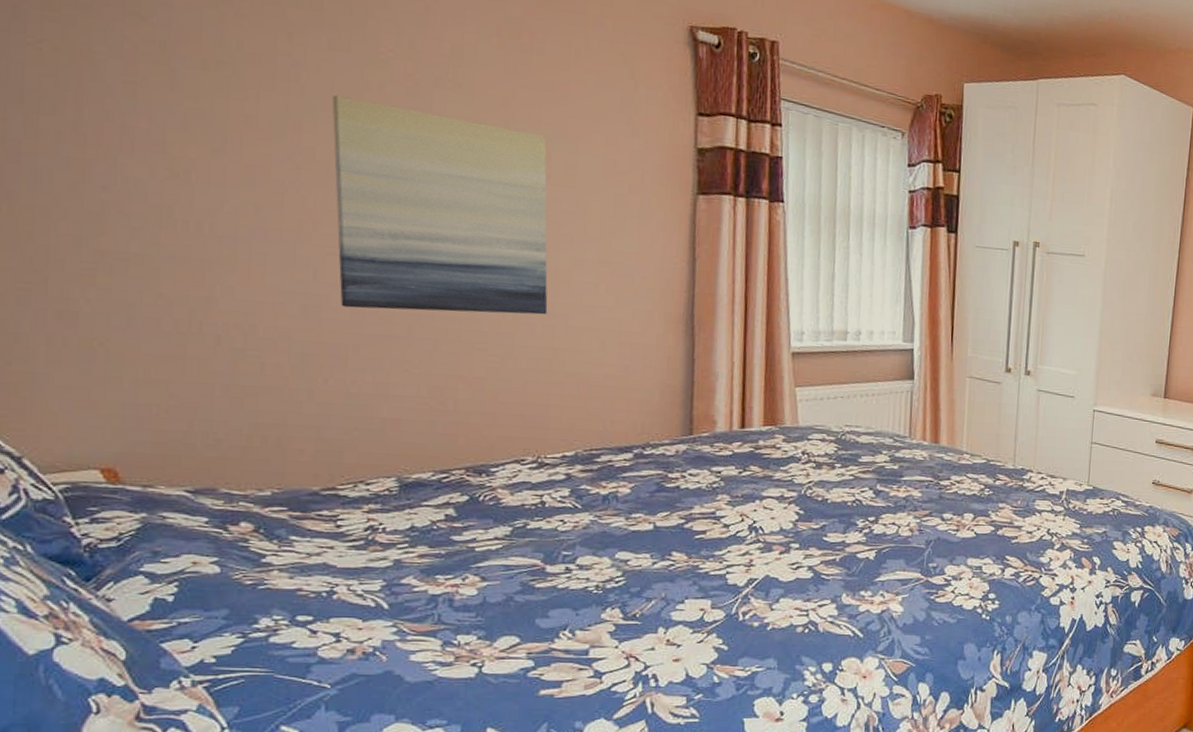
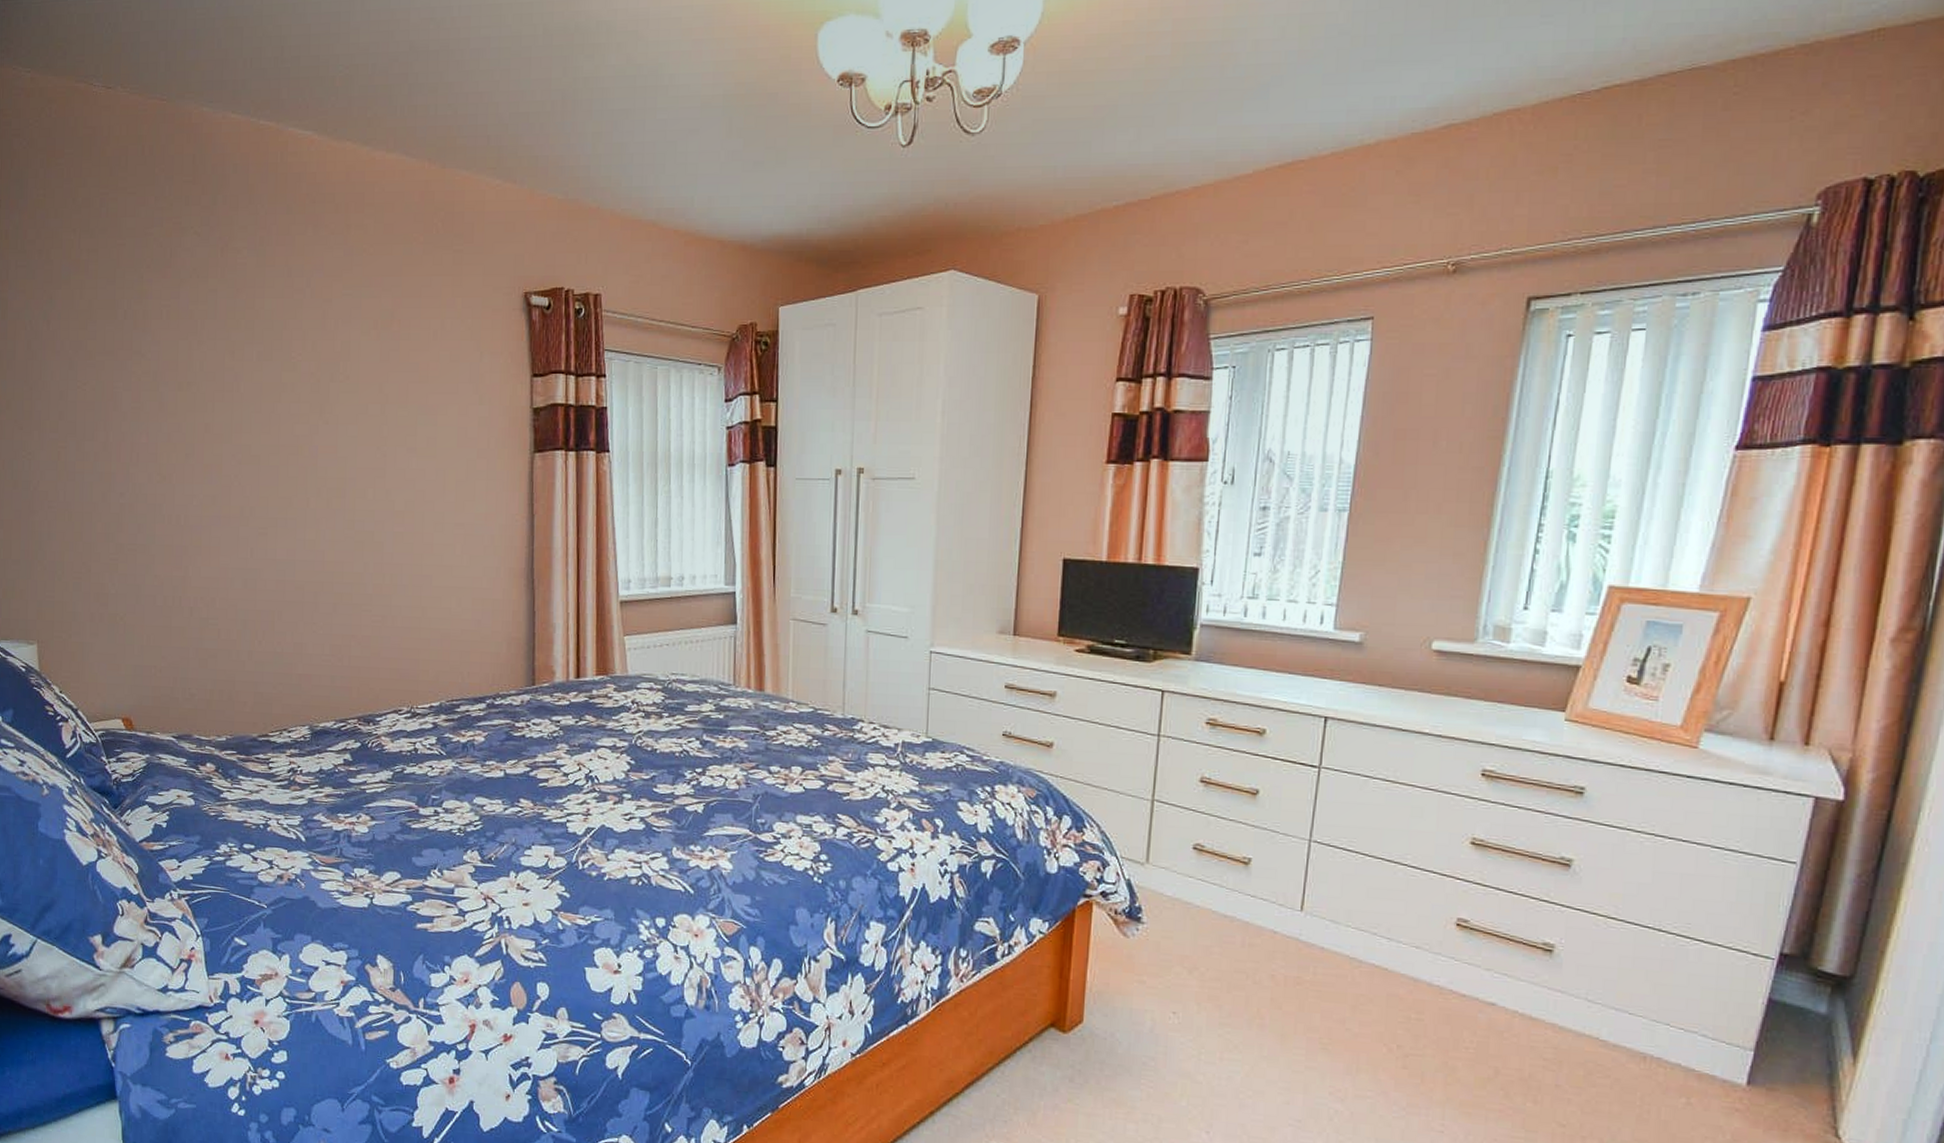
wall art: present [332,95,548,315] -> none [261,399,416,580]

